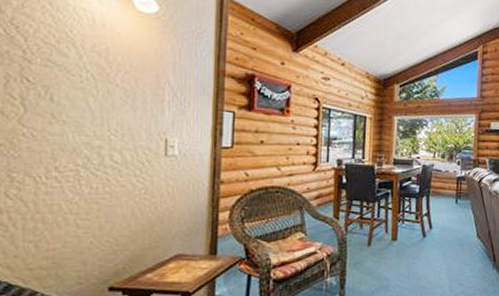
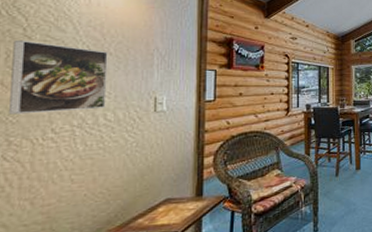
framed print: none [11,63,114,149] -> present [9,39,108,115]

